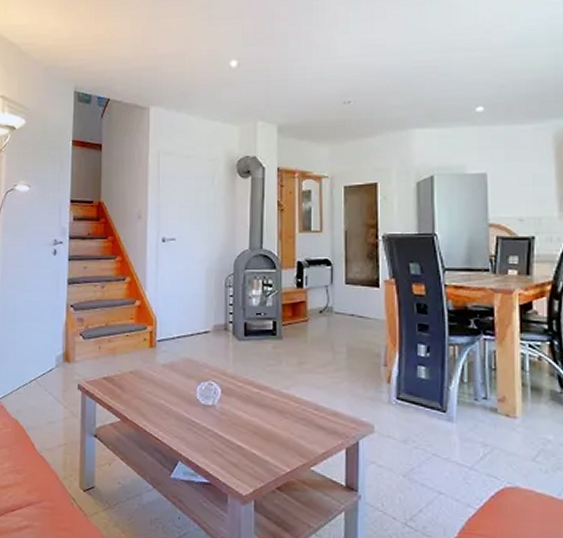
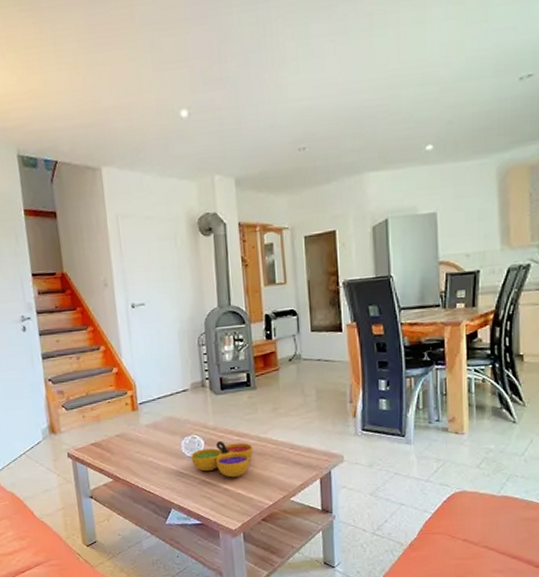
decorative bowl: none [206,391,273,435] -> present [191,440,254,478]

